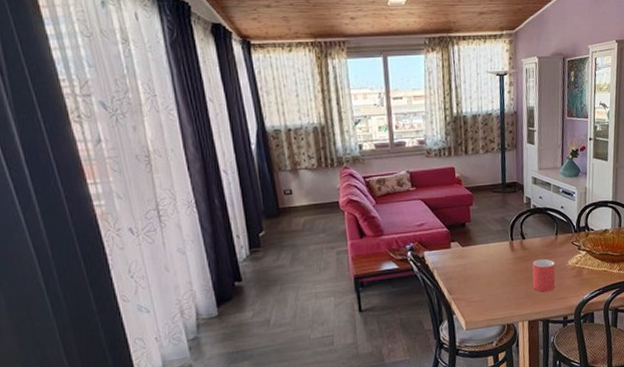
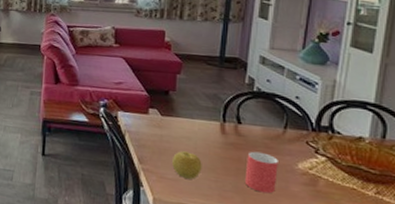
fruit: none [476,273,500,297] -> present [172,151,202,179]

